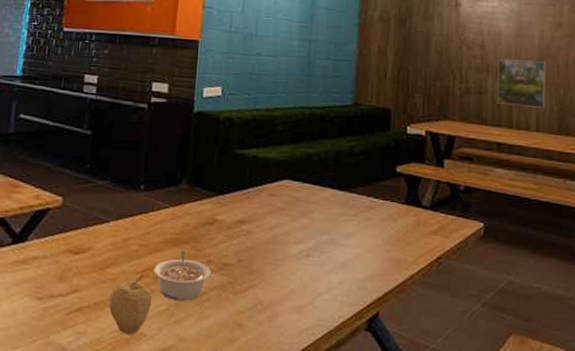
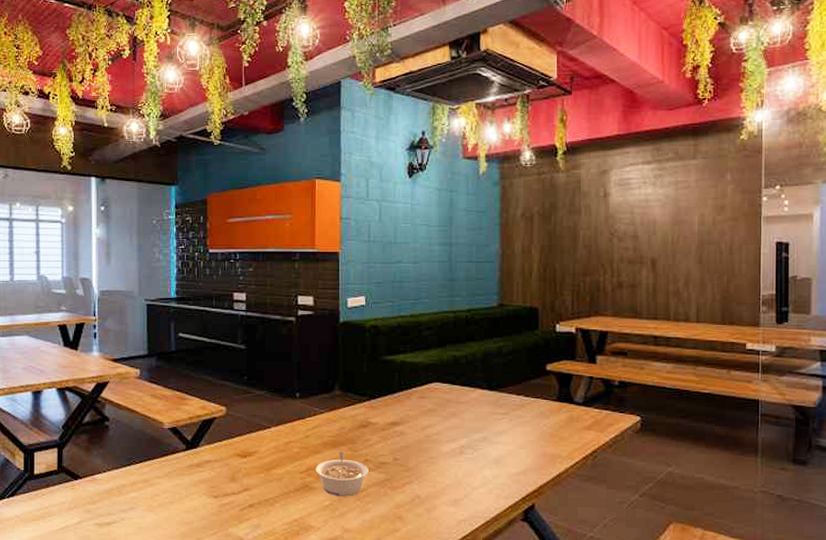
fruit: present [109,273,152,335] -> none [277,472,316,527]
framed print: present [497,58,546,108] -> none [652,248,707,297]

